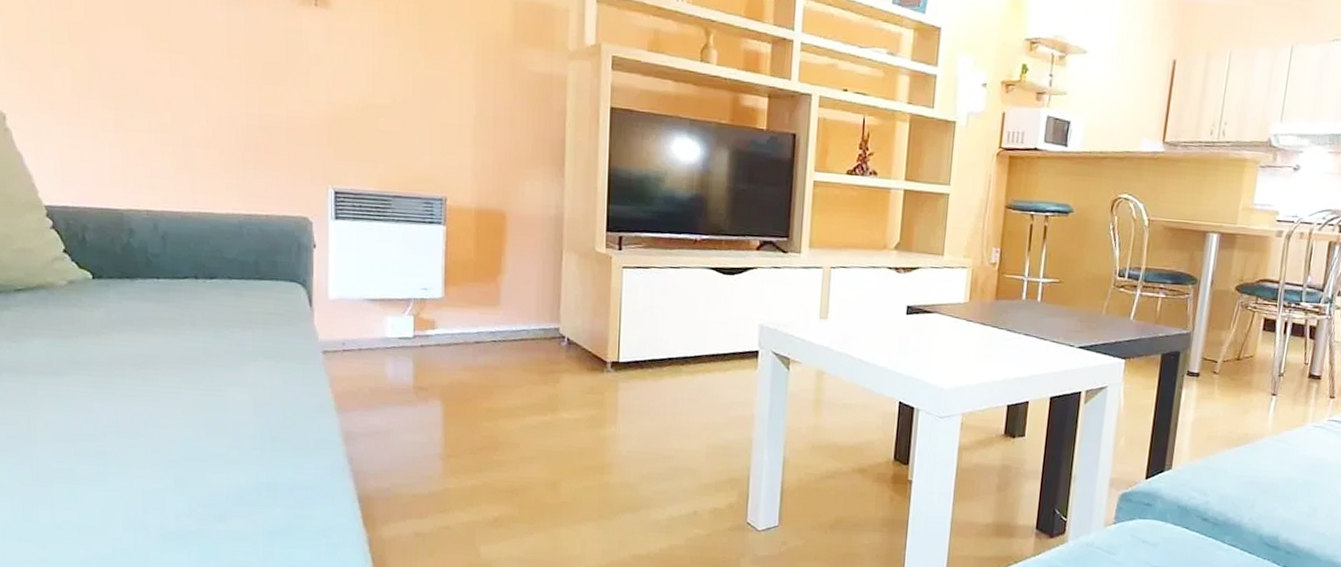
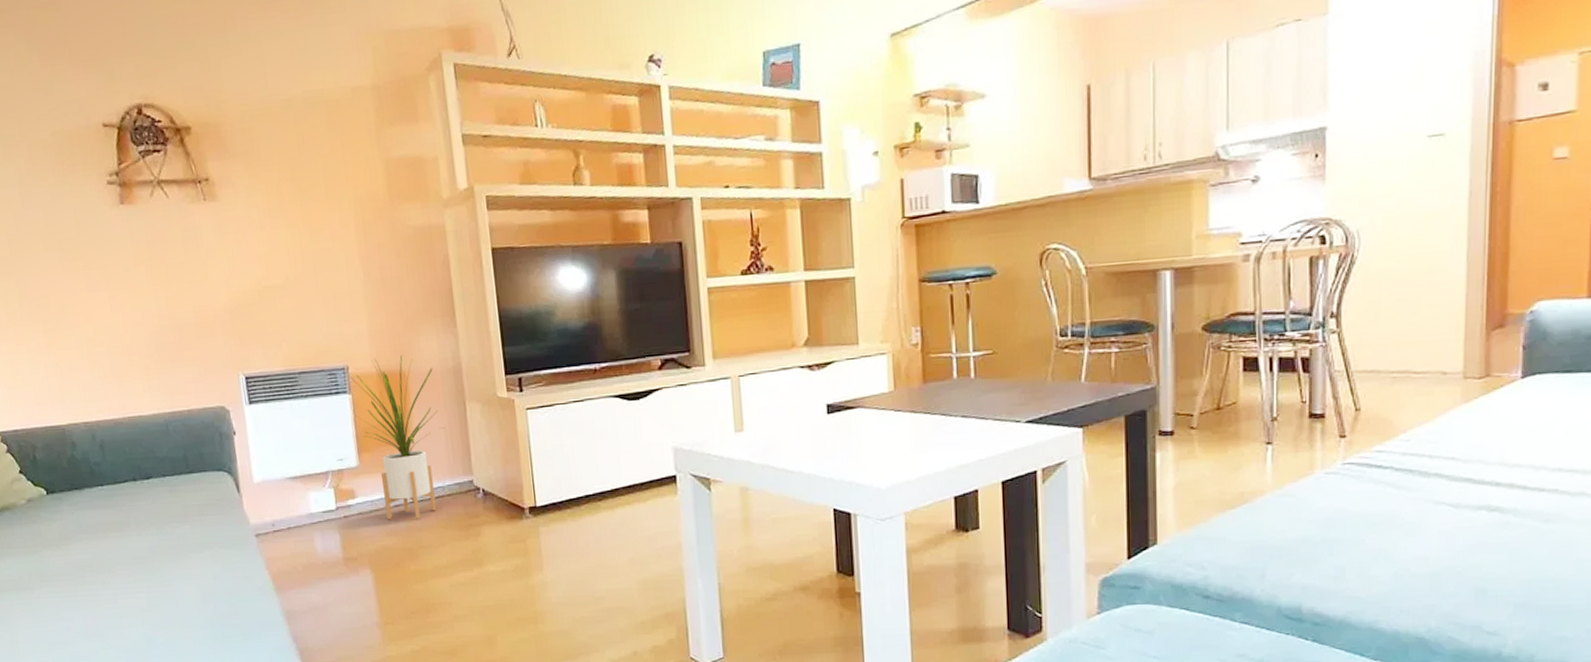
house plant: none [446,193,538,358] -> present [349,355,445,519]

